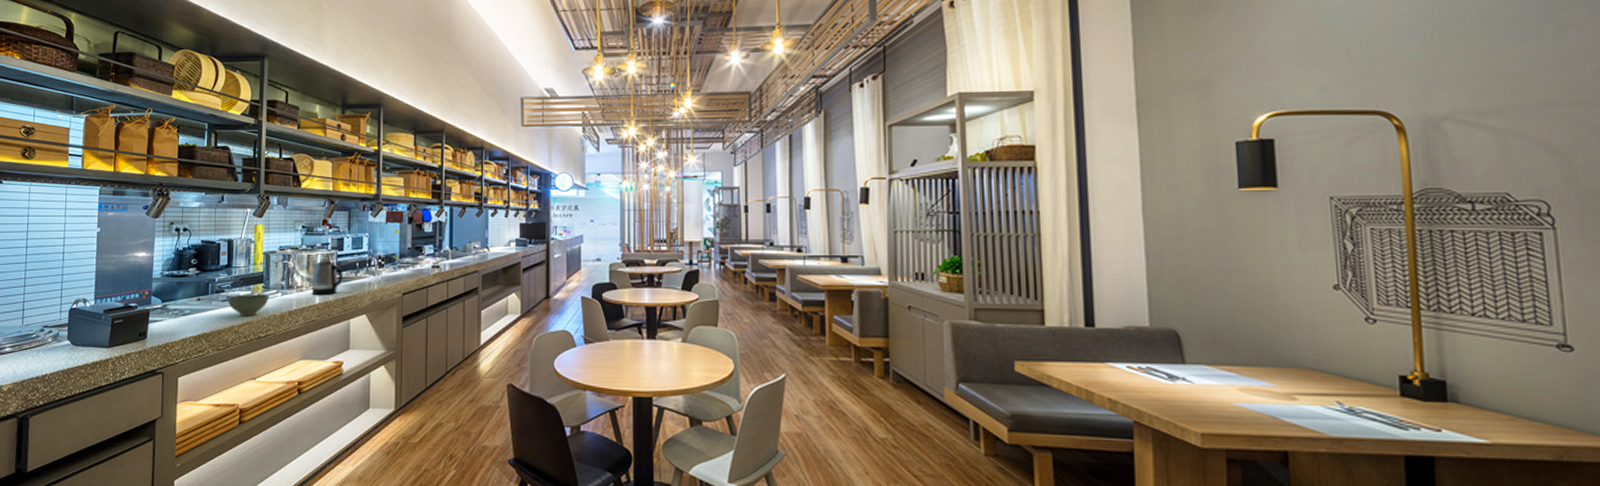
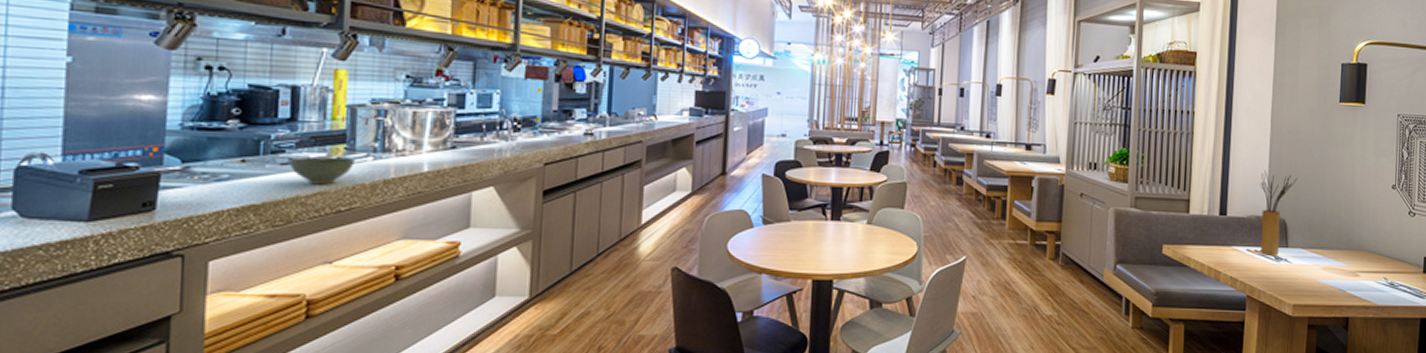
kettle: present [311,261,343,296] -> none [417,120,463,163]
vase: none [1135,273,1189,375] -> present [1260,170,1297,257]

